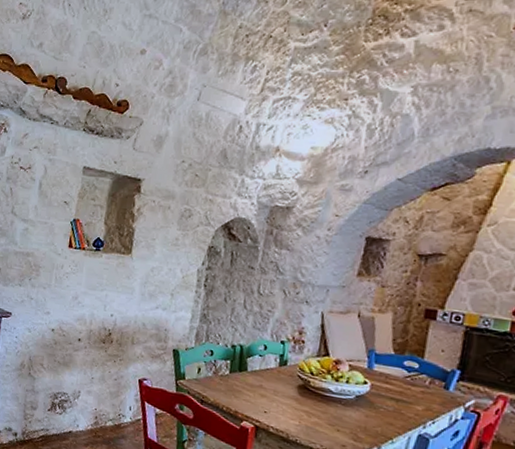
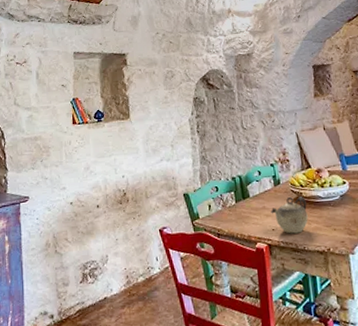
teapot: none [267,381,313,424] -> present [270,196,308,234]

